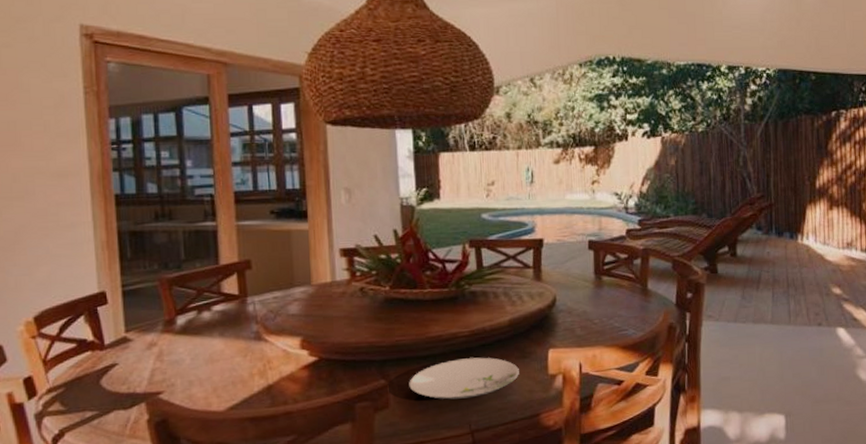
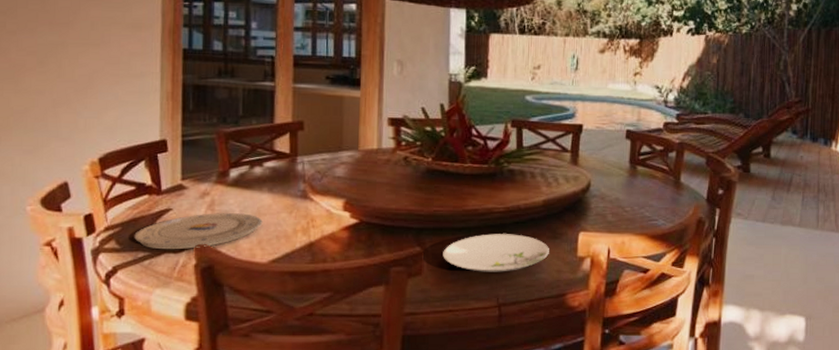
plate: none [78,361,216,407] -> present [133,213,263,250]

